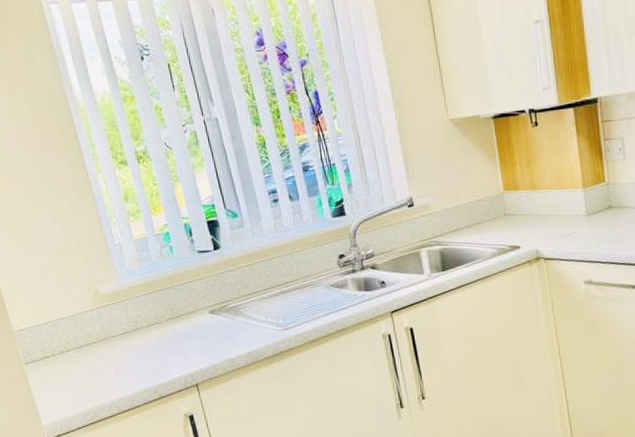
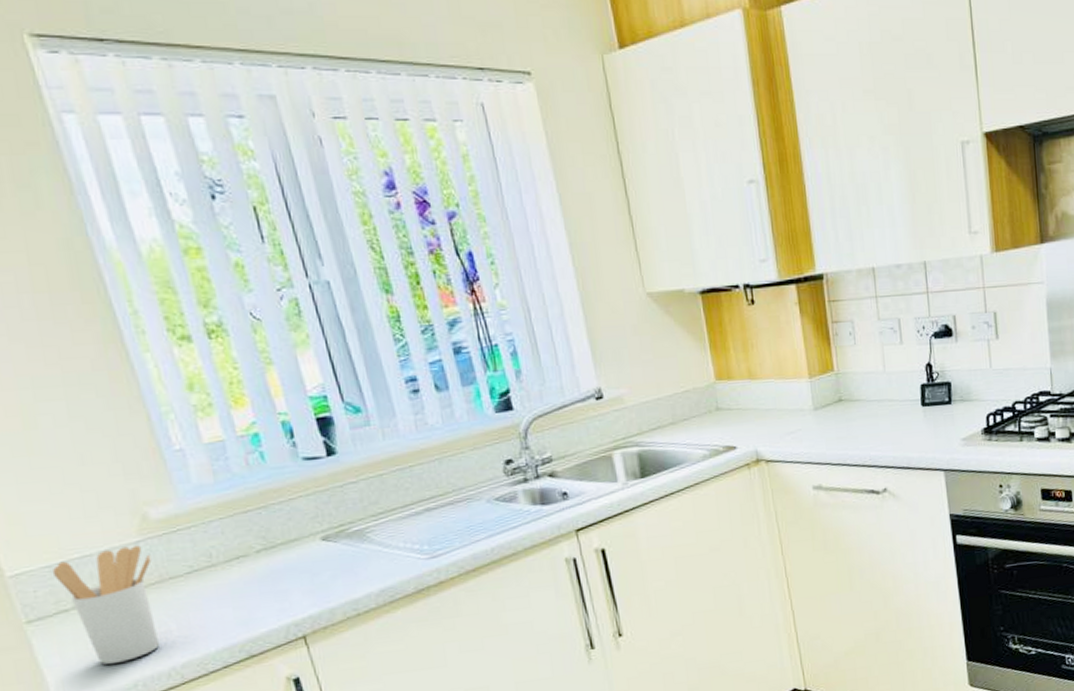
utensil holder: none [40,312,105,396] -> present [52,545,160,664]

